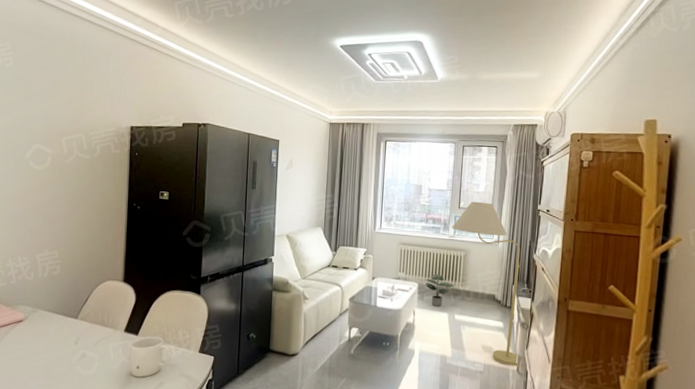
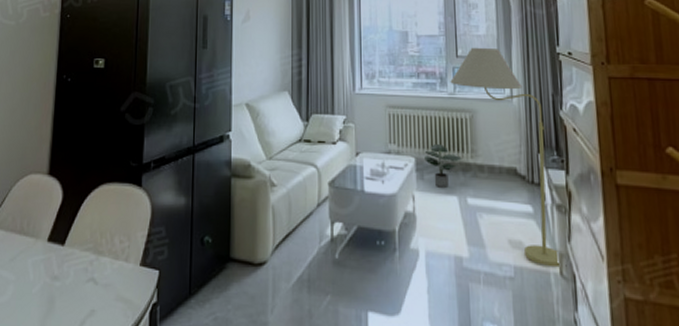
mug: present [129,336,171,378] -> none [52,245,105,304]

